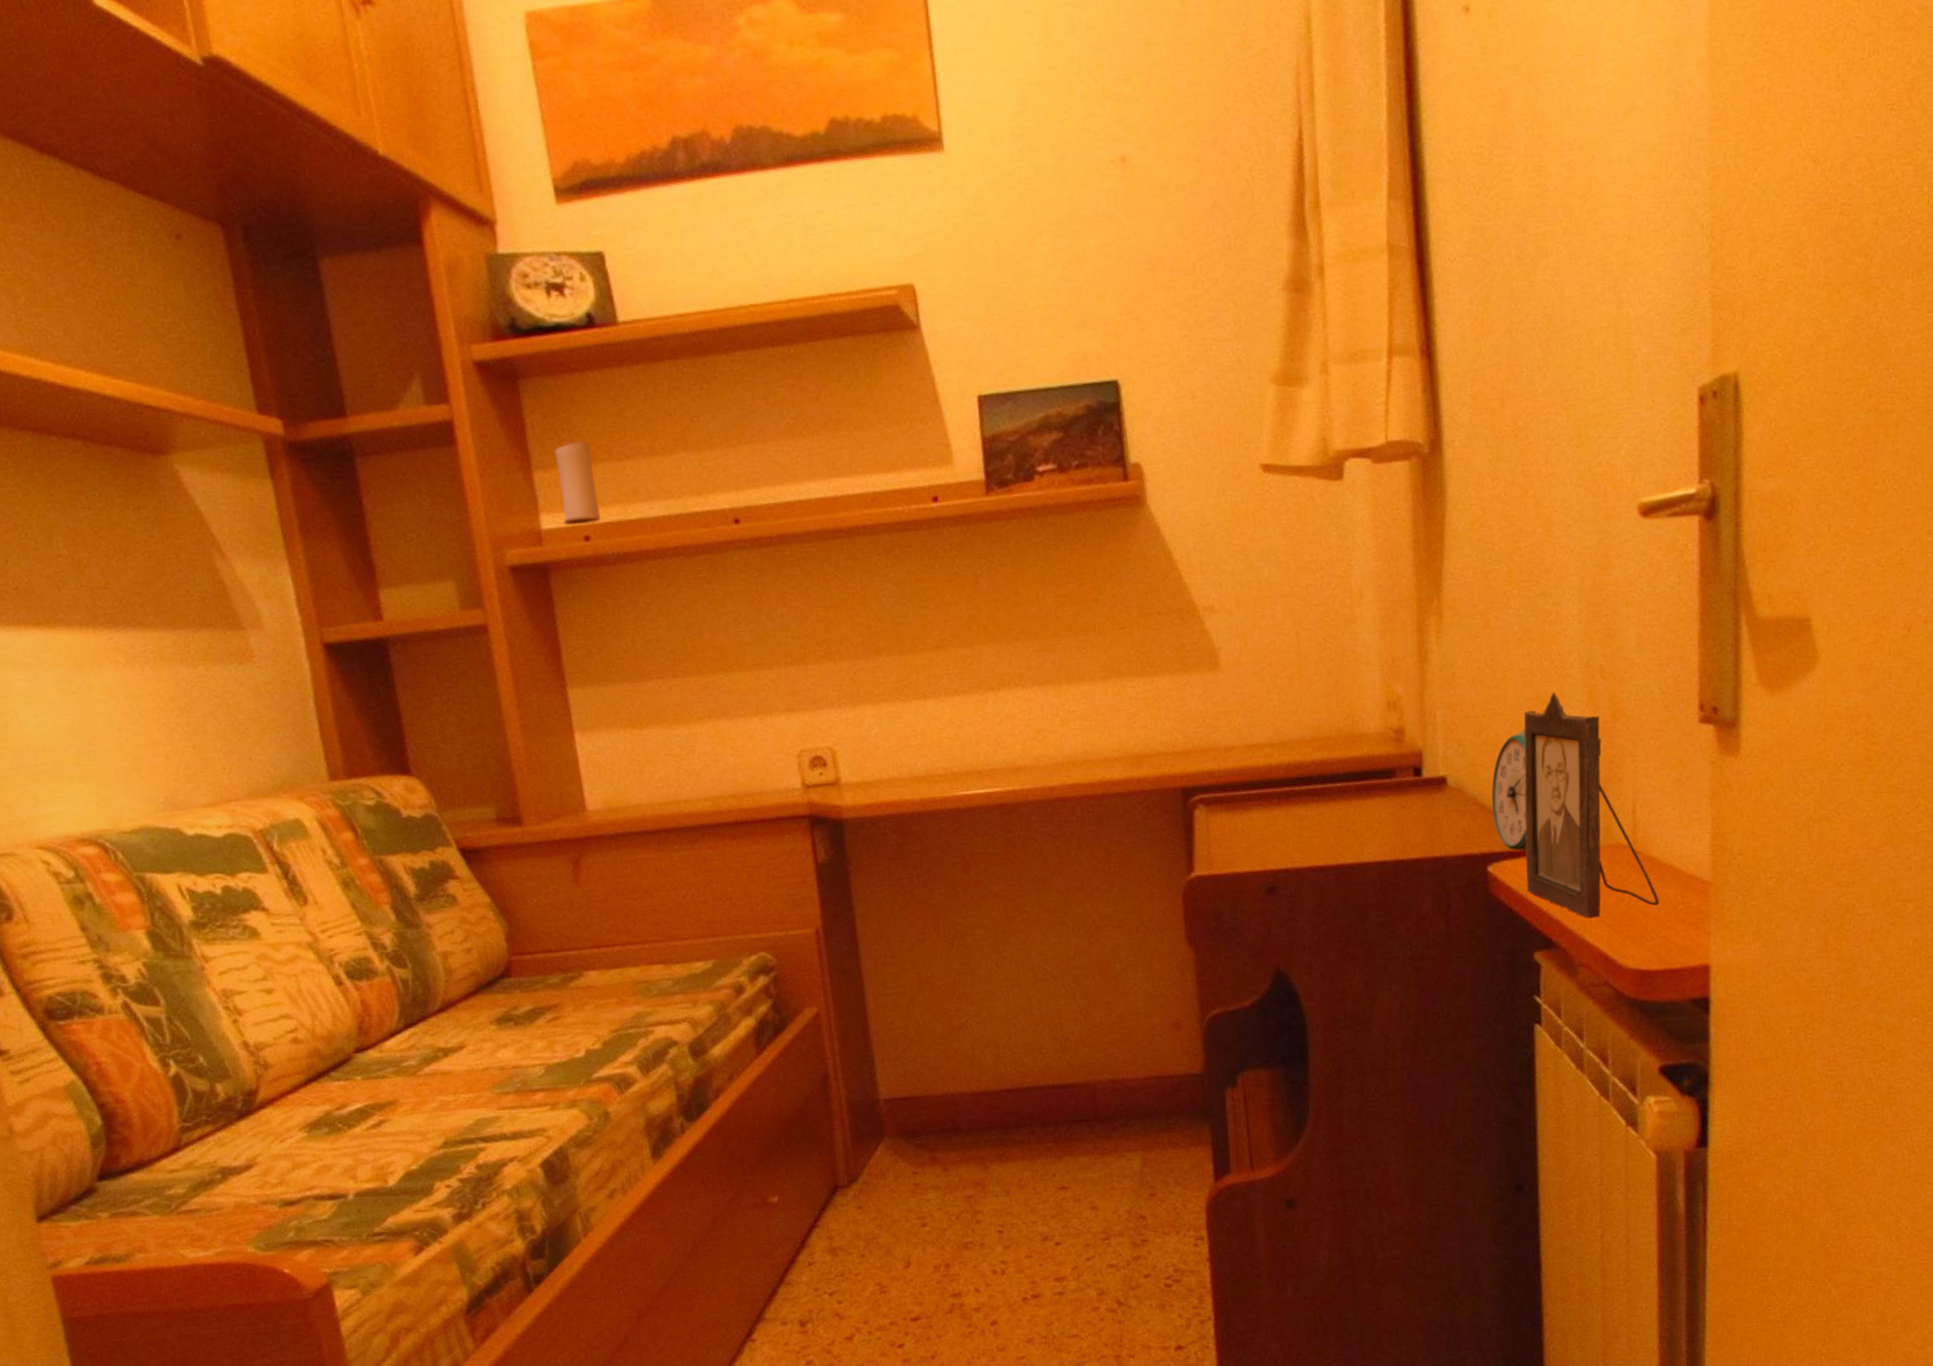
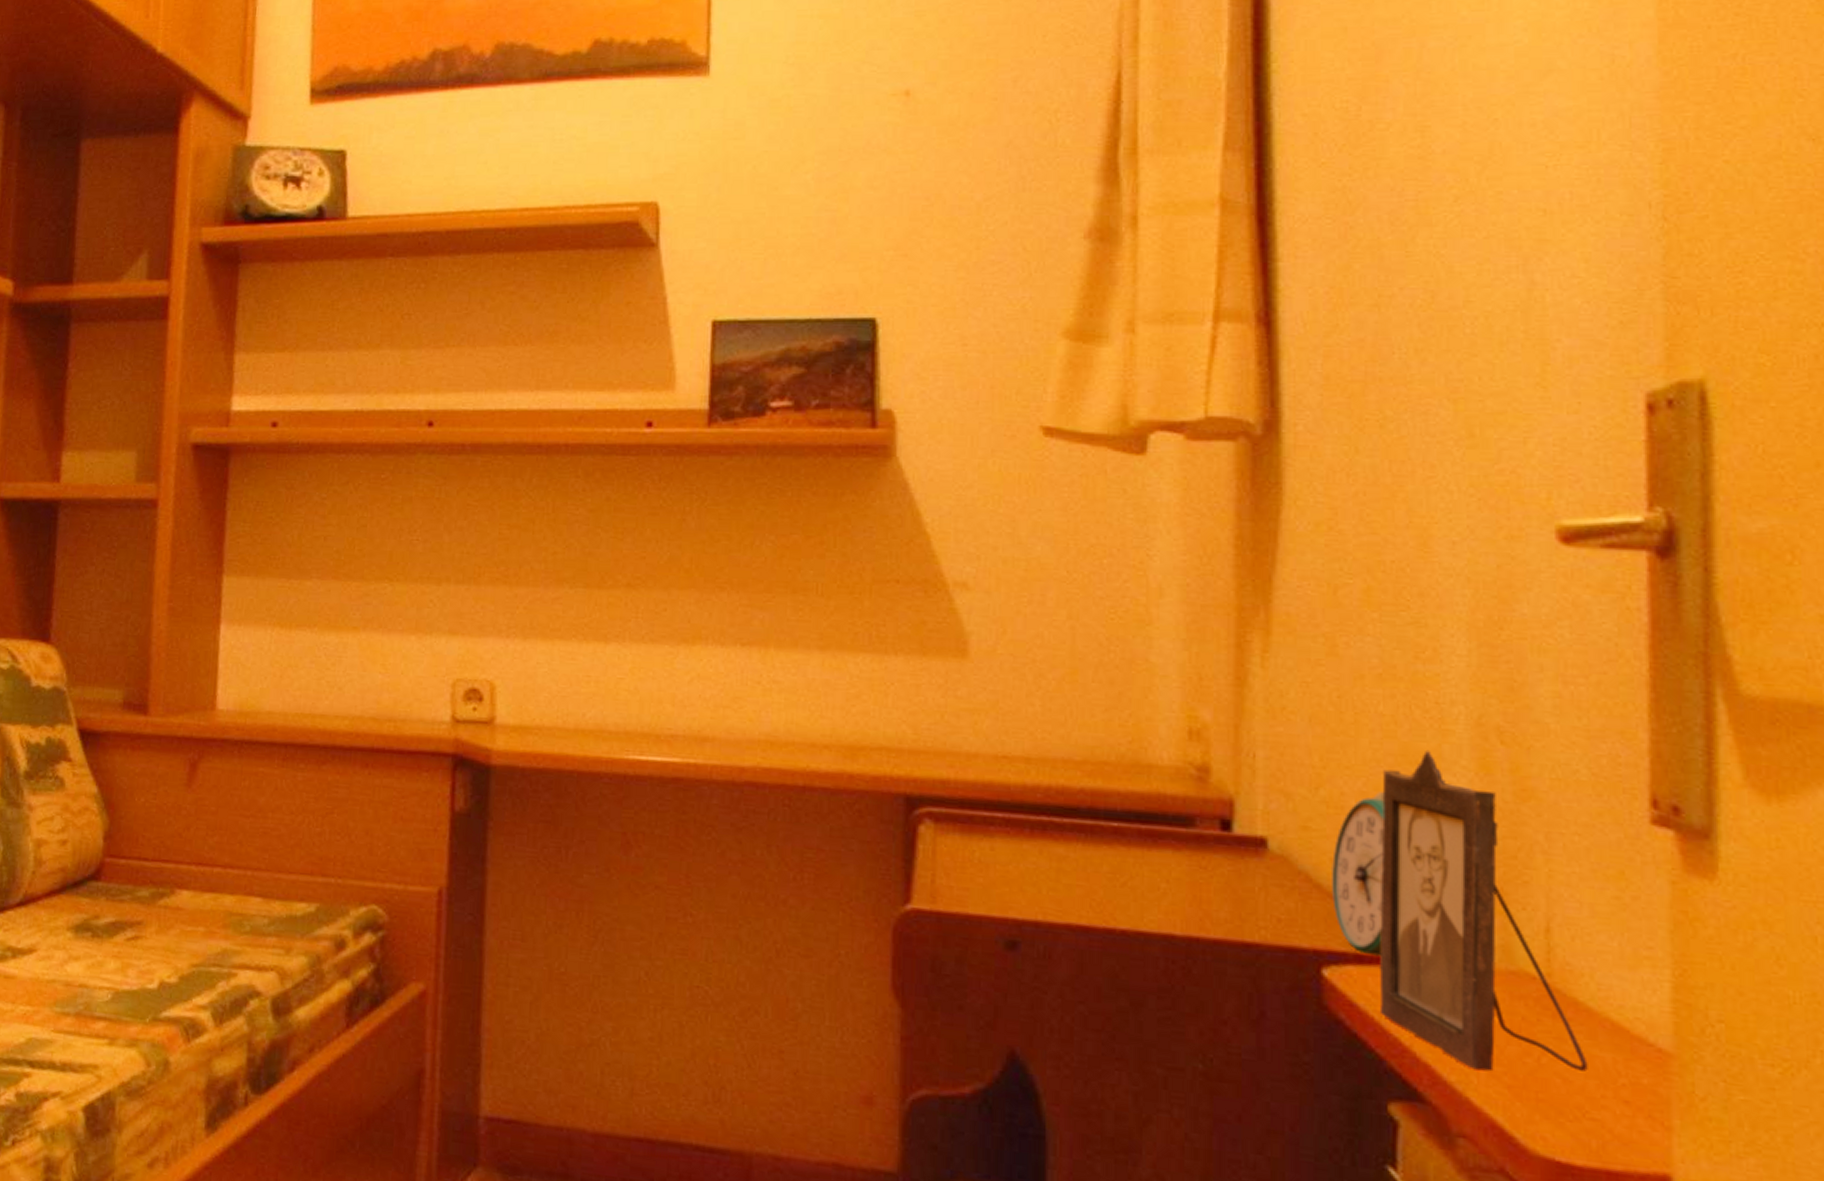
candle: present [554,440,601,526] -> none [254,326,297,410]

